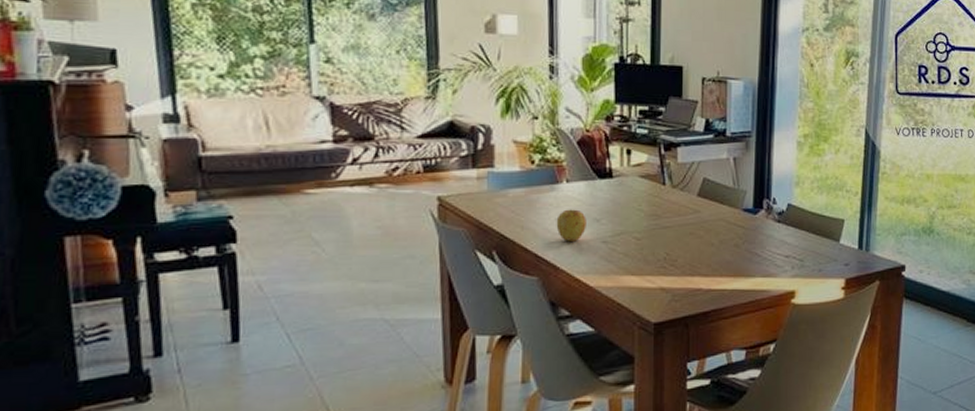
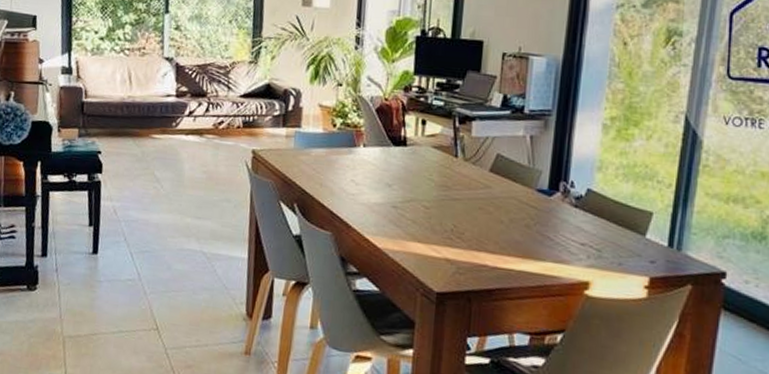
apple: present [556,209,586,241] -> none [351,172,379,203]

